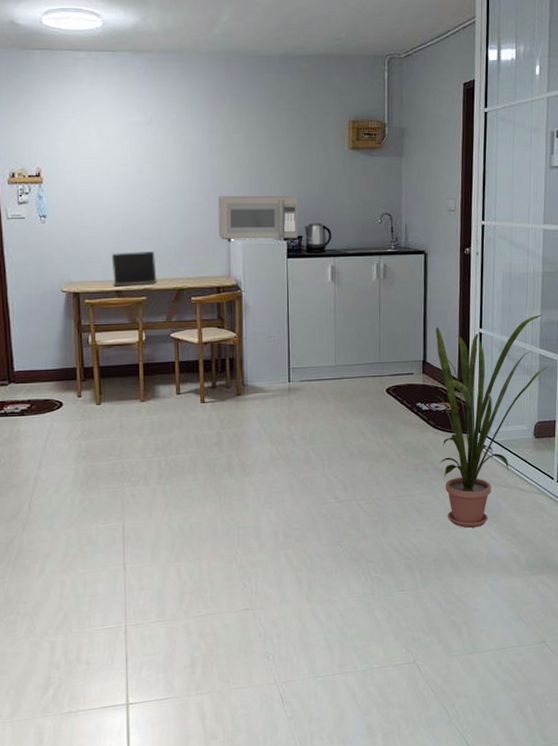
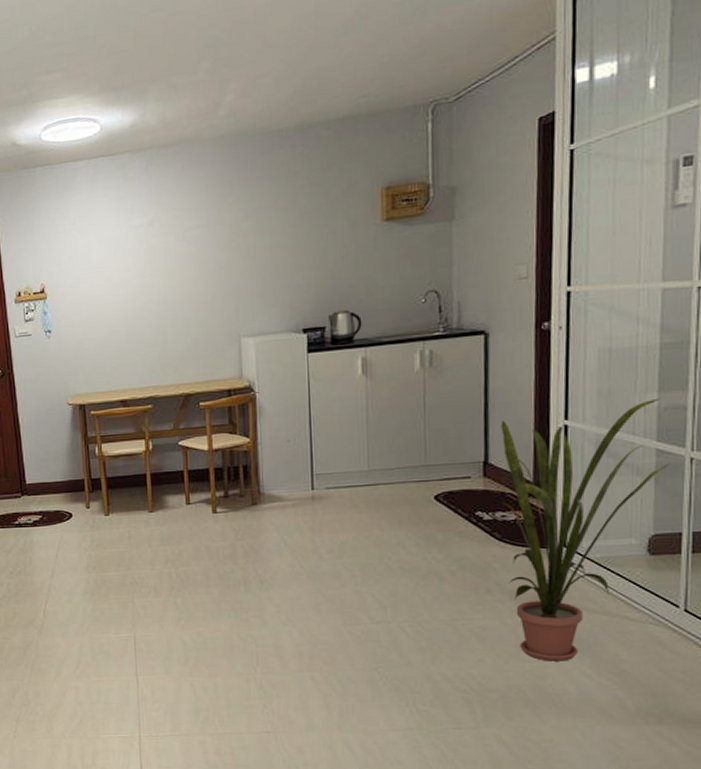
laptop computer: present [112,250,157,287] -> none [116,357,163,397]
microwave: present [217,195,299,243] -> none [226,282,321,342]

